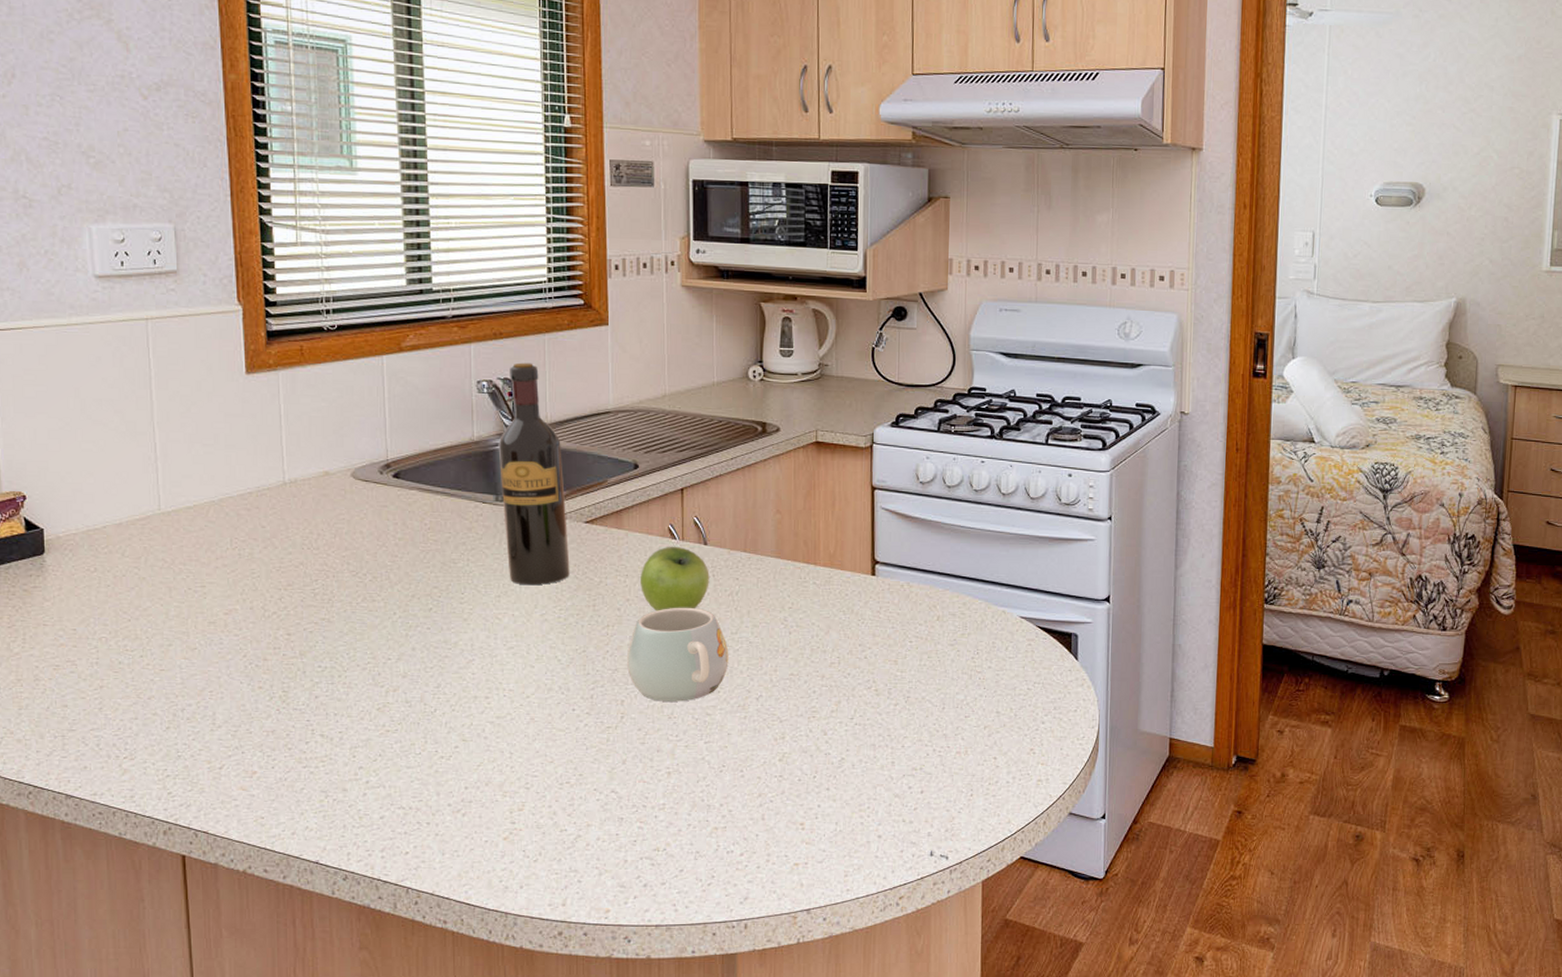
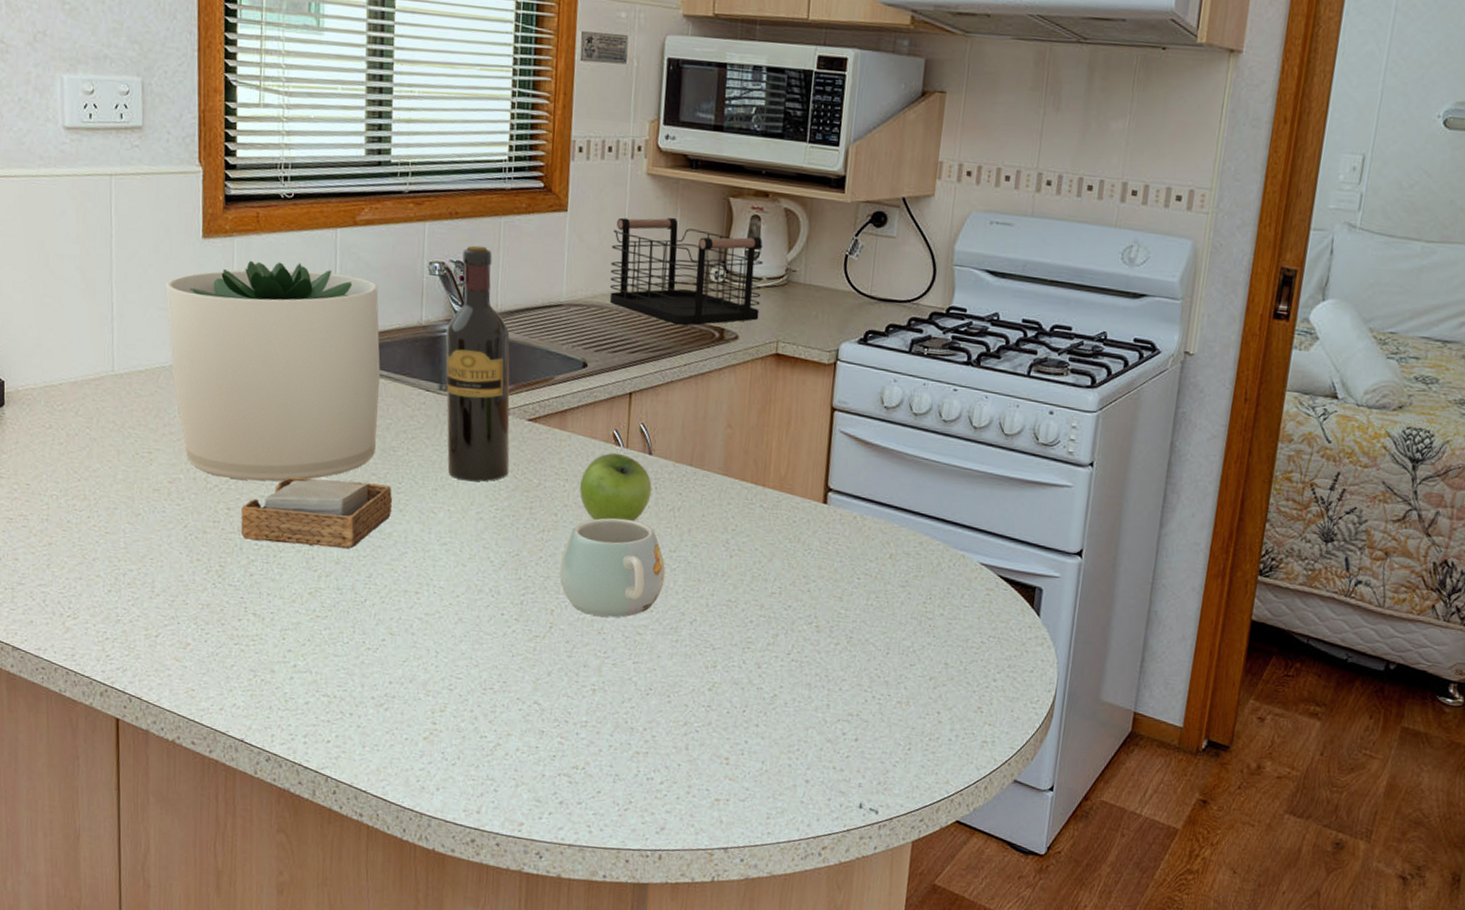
planter: none [210,391,435,604] -> present [166,260,380,482]
napkin holder: none [302,596,457,663] -> present [240,477,393,549]
dish rack: none [653,324,798,423] -> present [610,217,763,325]

